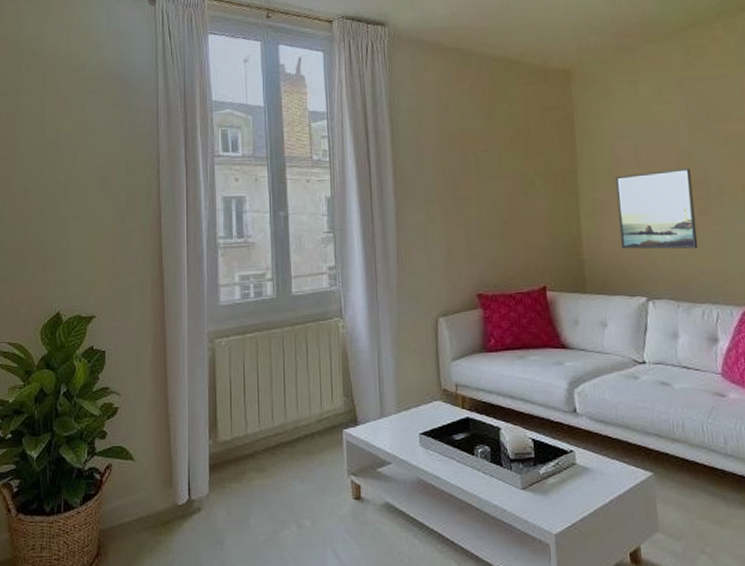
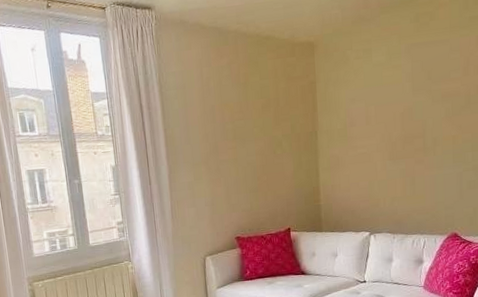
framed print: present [615,168,698,250] -> none [349,124,413,195]

